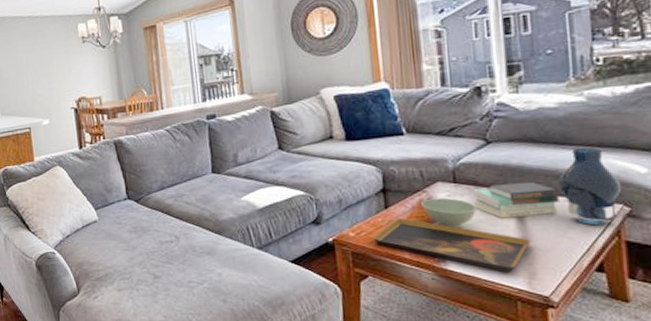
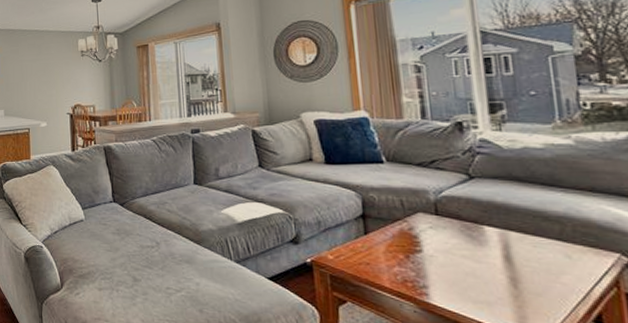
decorative tray: present [372,218,531,273] -> none [351,246,520,314]
bowl: present [420,197,477,229] -> none [401,228,461,262]
books: present [473,181,559,219] -> none [456,220,550,257]
vase: present [559,147,622,226] -> none [548,190,619,274]

